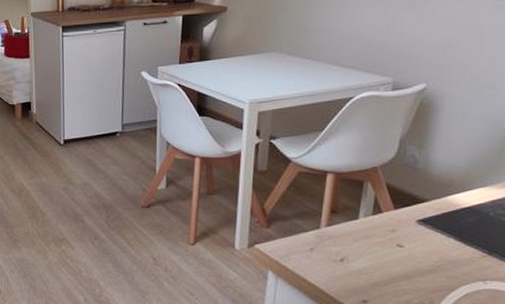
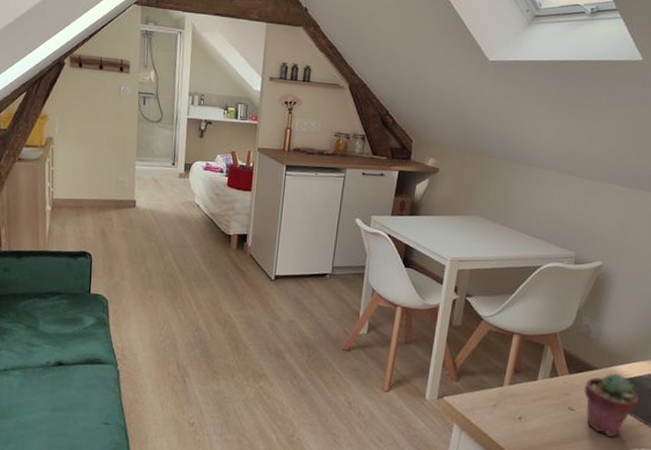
potted succulent: none [413,204,480,271] -> present [583,373,639,437]

